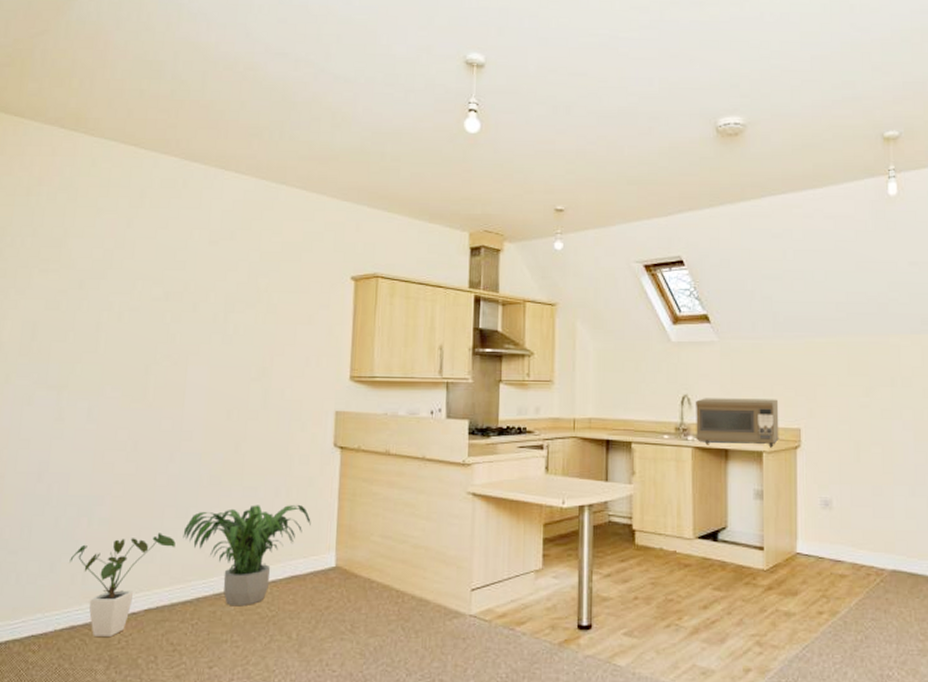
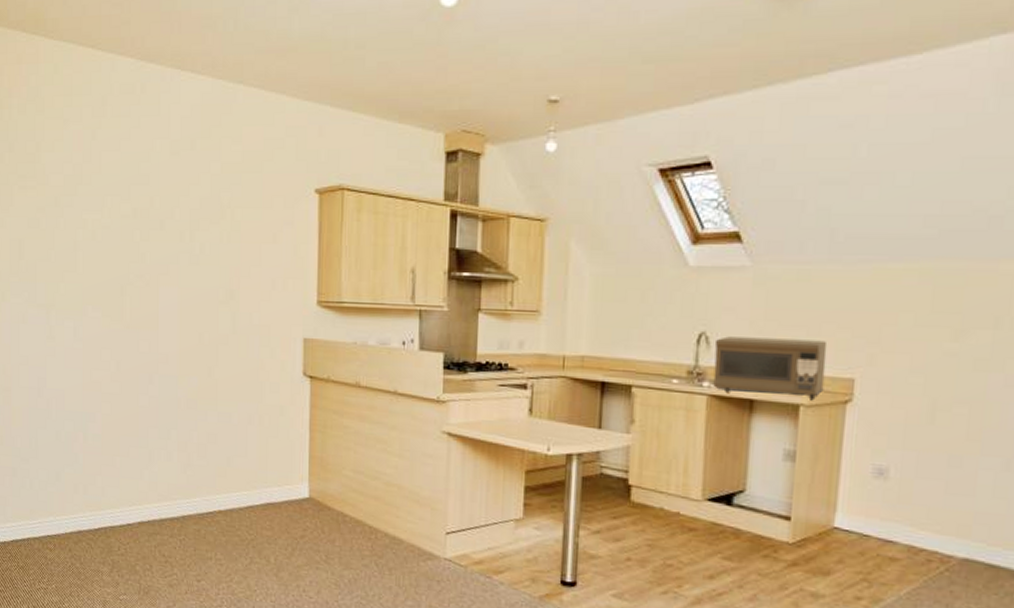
house plant: present [69,533,176,636] -> none [72,451,160,544]
potted plant: present [183,504,311,607] -> none [166,430,284,528]

